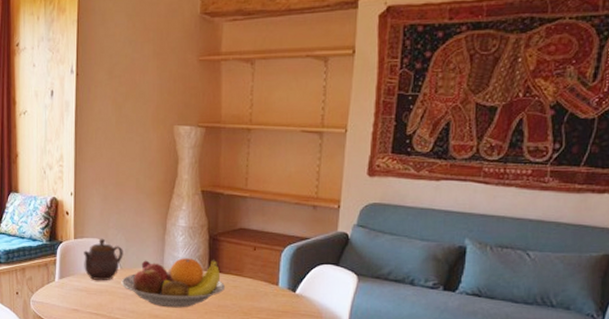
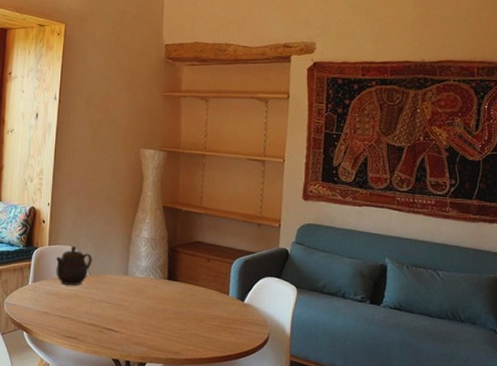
fruit bowl: present [121,258,226,308] -> none [89,267,183,314]

